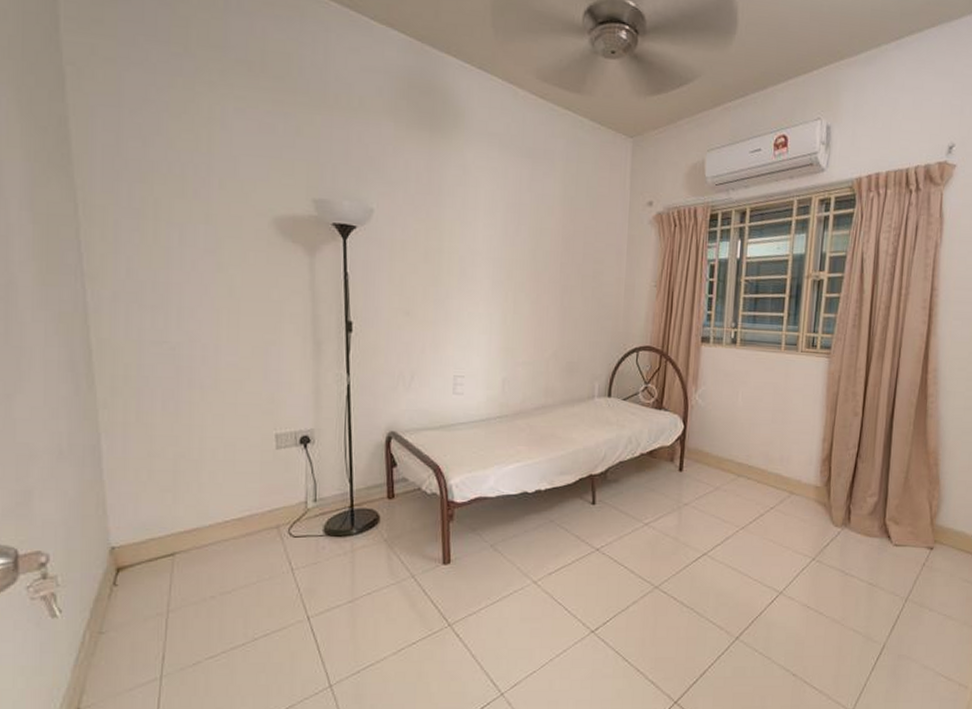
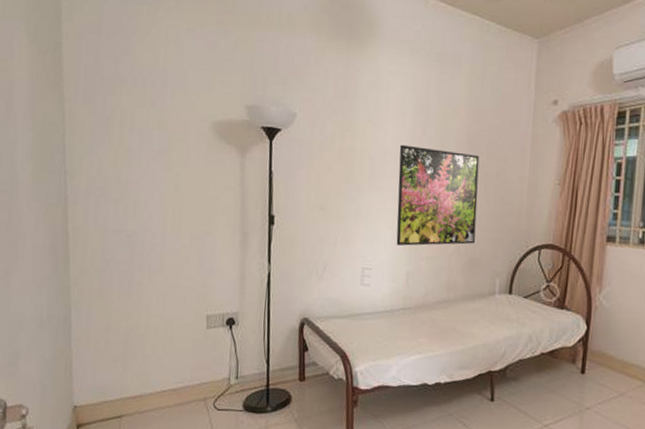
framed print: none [490,244,576,351] -> present [396,144,480,246]

